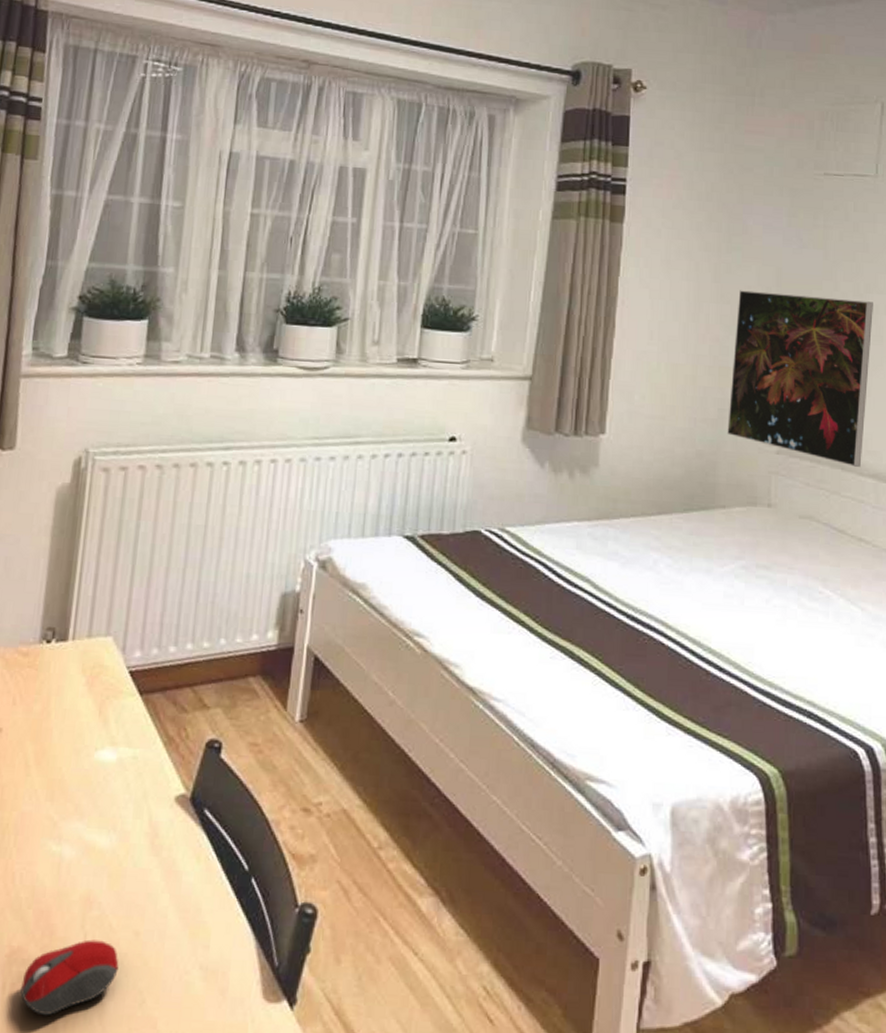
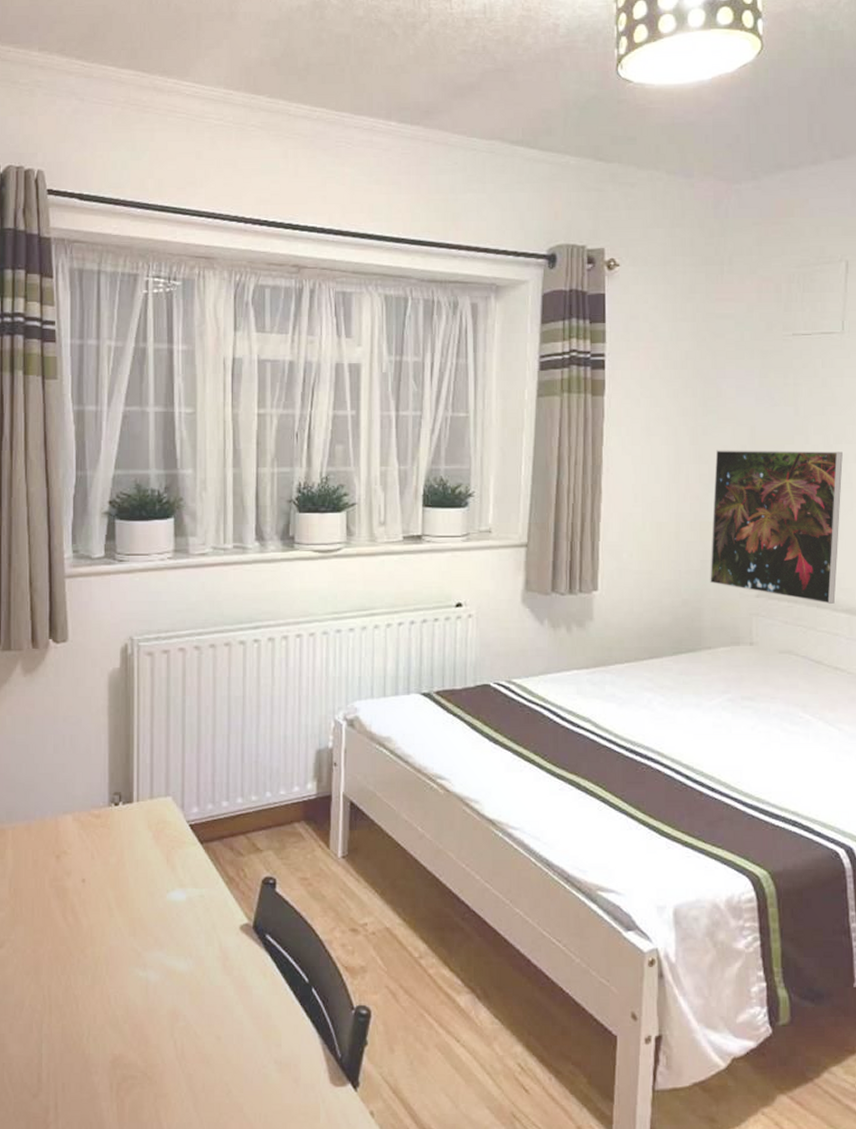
computer mouse: present [20,939,119,1016] -> none [126,1045,206,1107]

